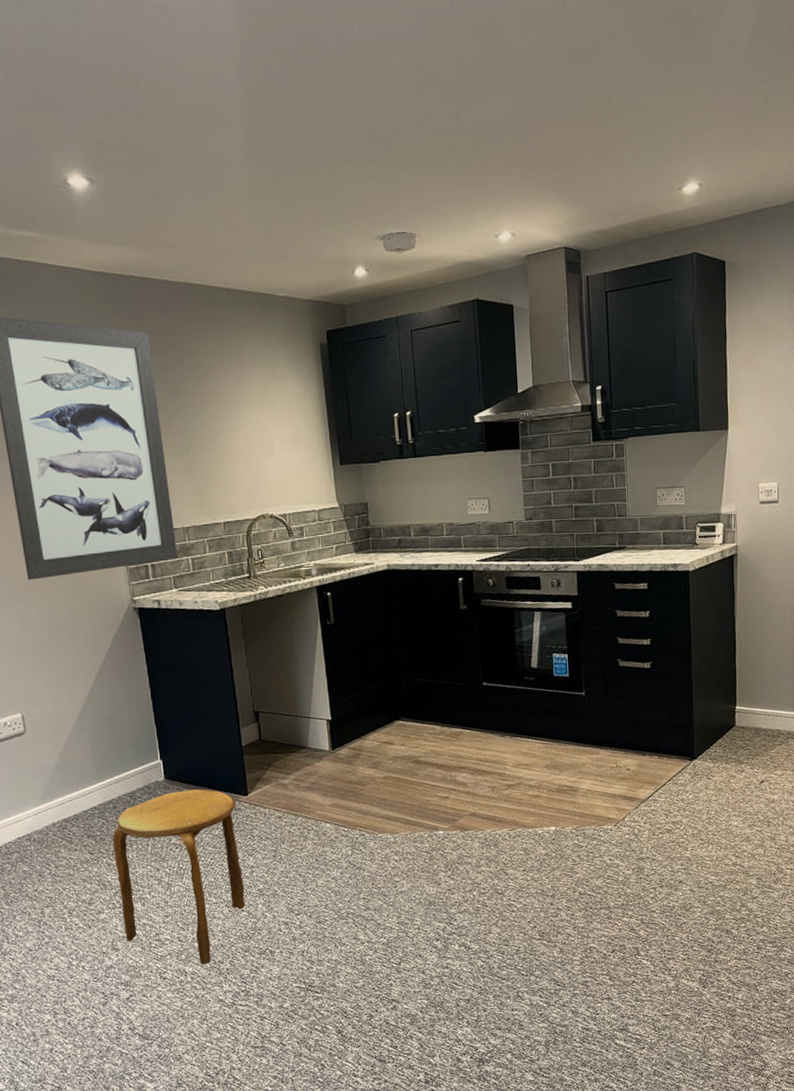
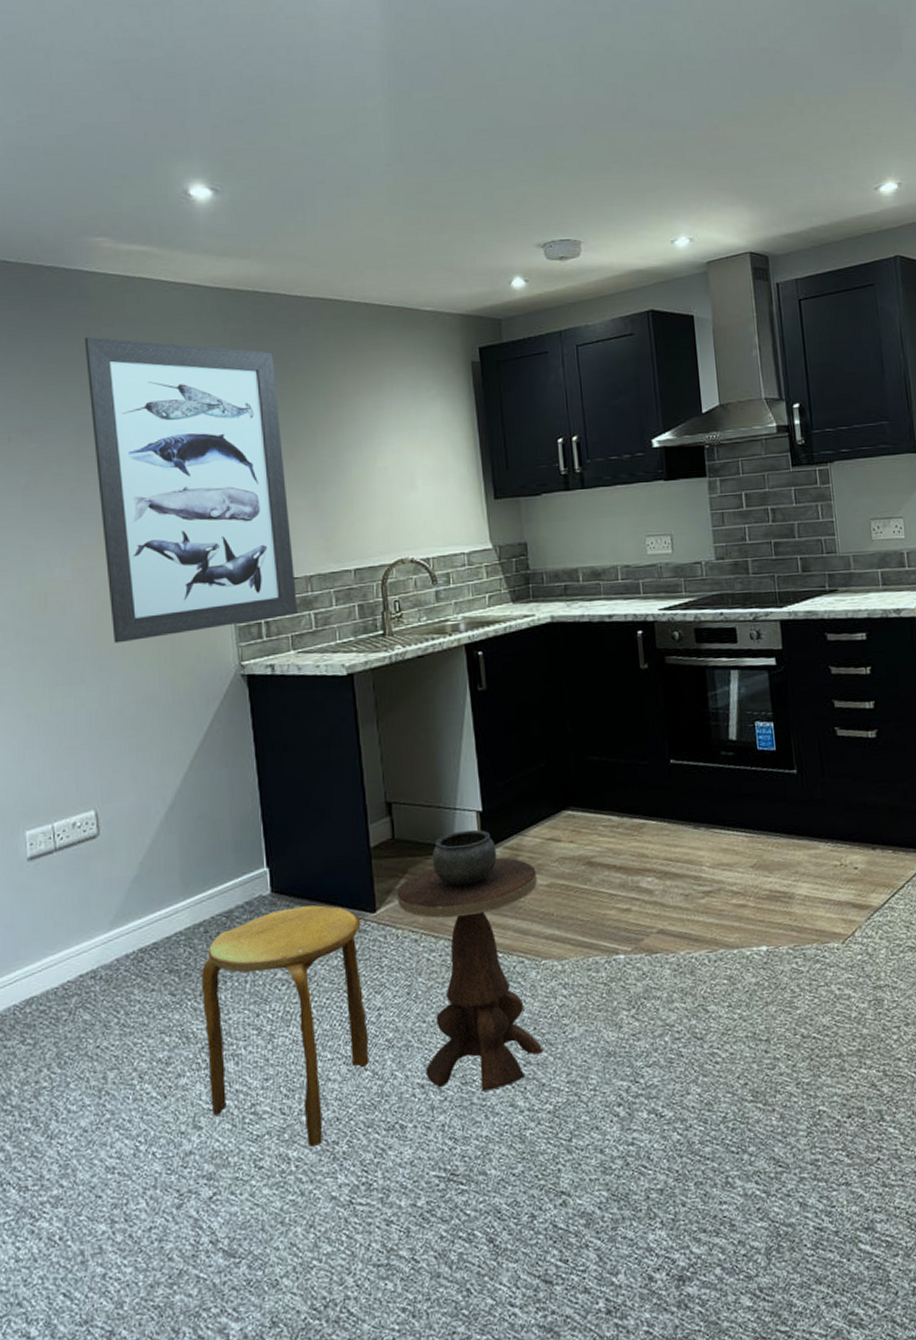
side table: none [264,734,380,928] -> present [397,829,544,1092]

